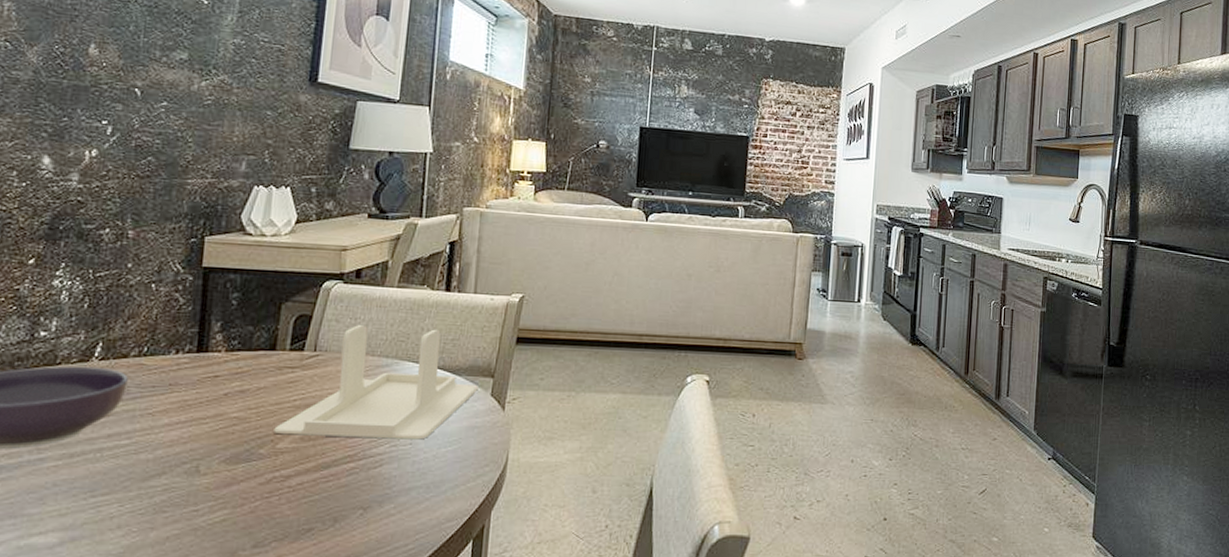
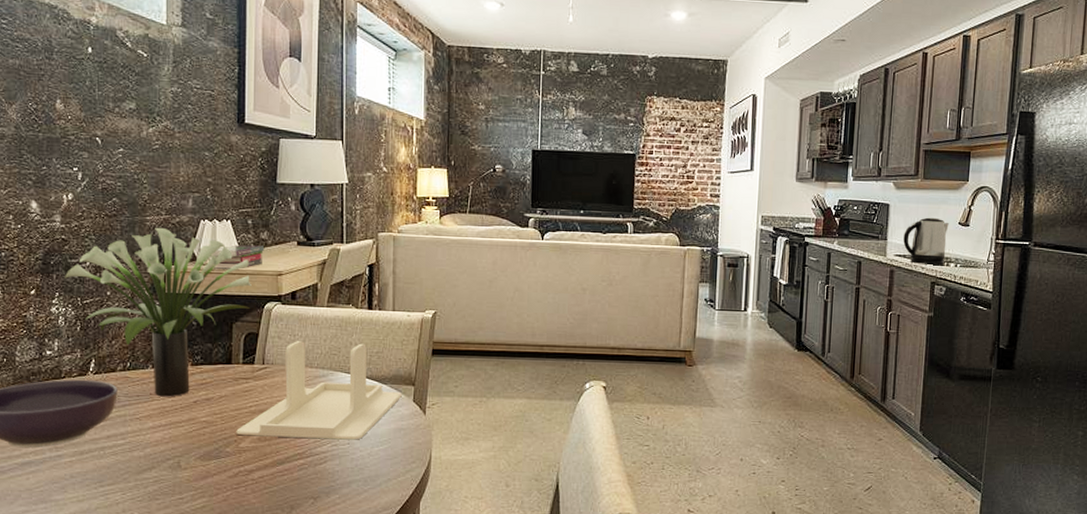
flower arrangement: none [76,191,309,387] -> present [65,227,251,396]
books: none [263,214,329,242] -> present [211,244,265,269]
kettle: none [1016,212,1060,261] -> present [903,217,949,266]

